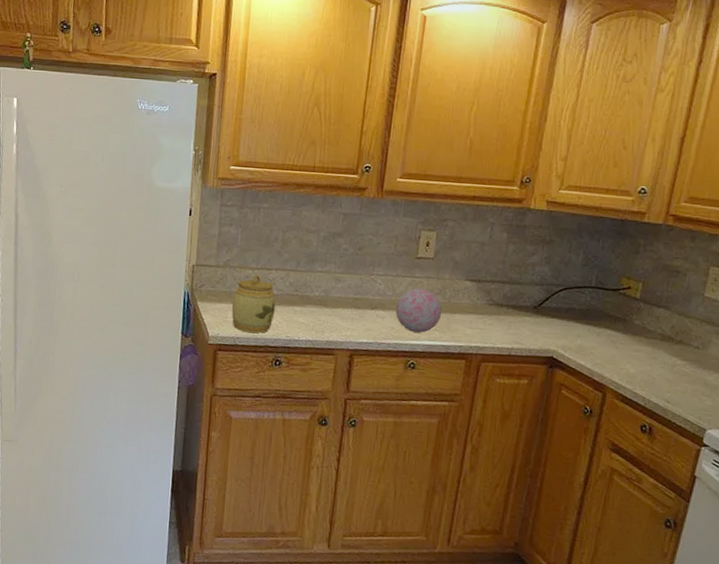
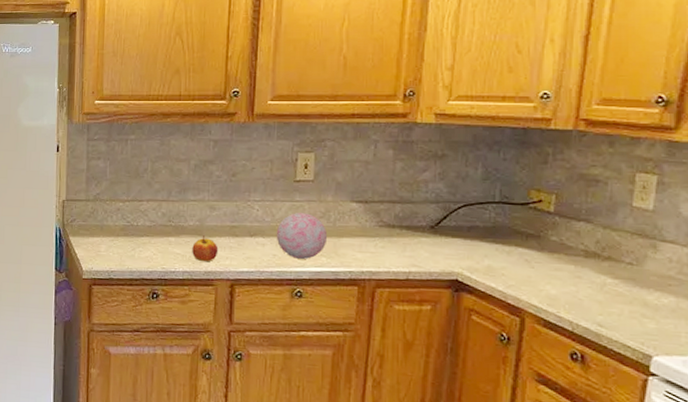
jar: present [231,274,276,334] -> none [104,206,149,267]
apple: none [316,306,341,332] -> present [192,236,219,261]

